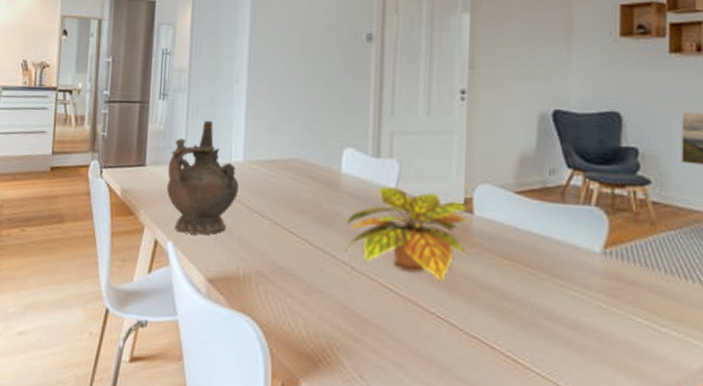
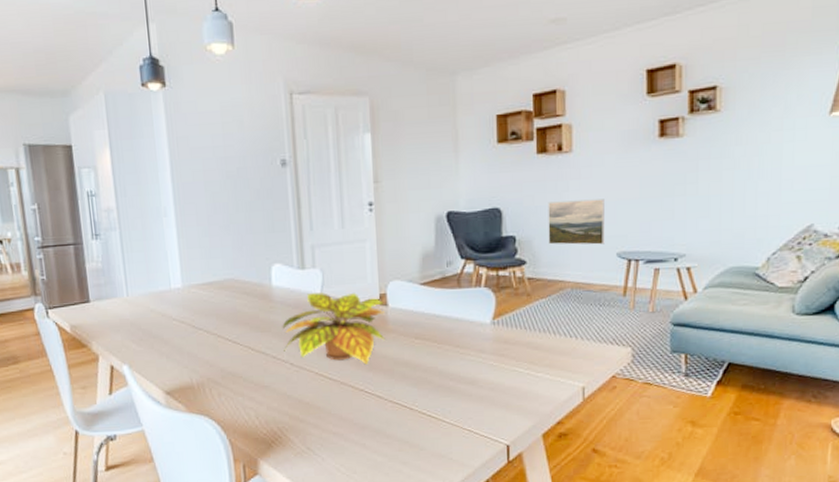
ceremonial vessel: present [166,120,239,235] -> none [111,253,182,357]

